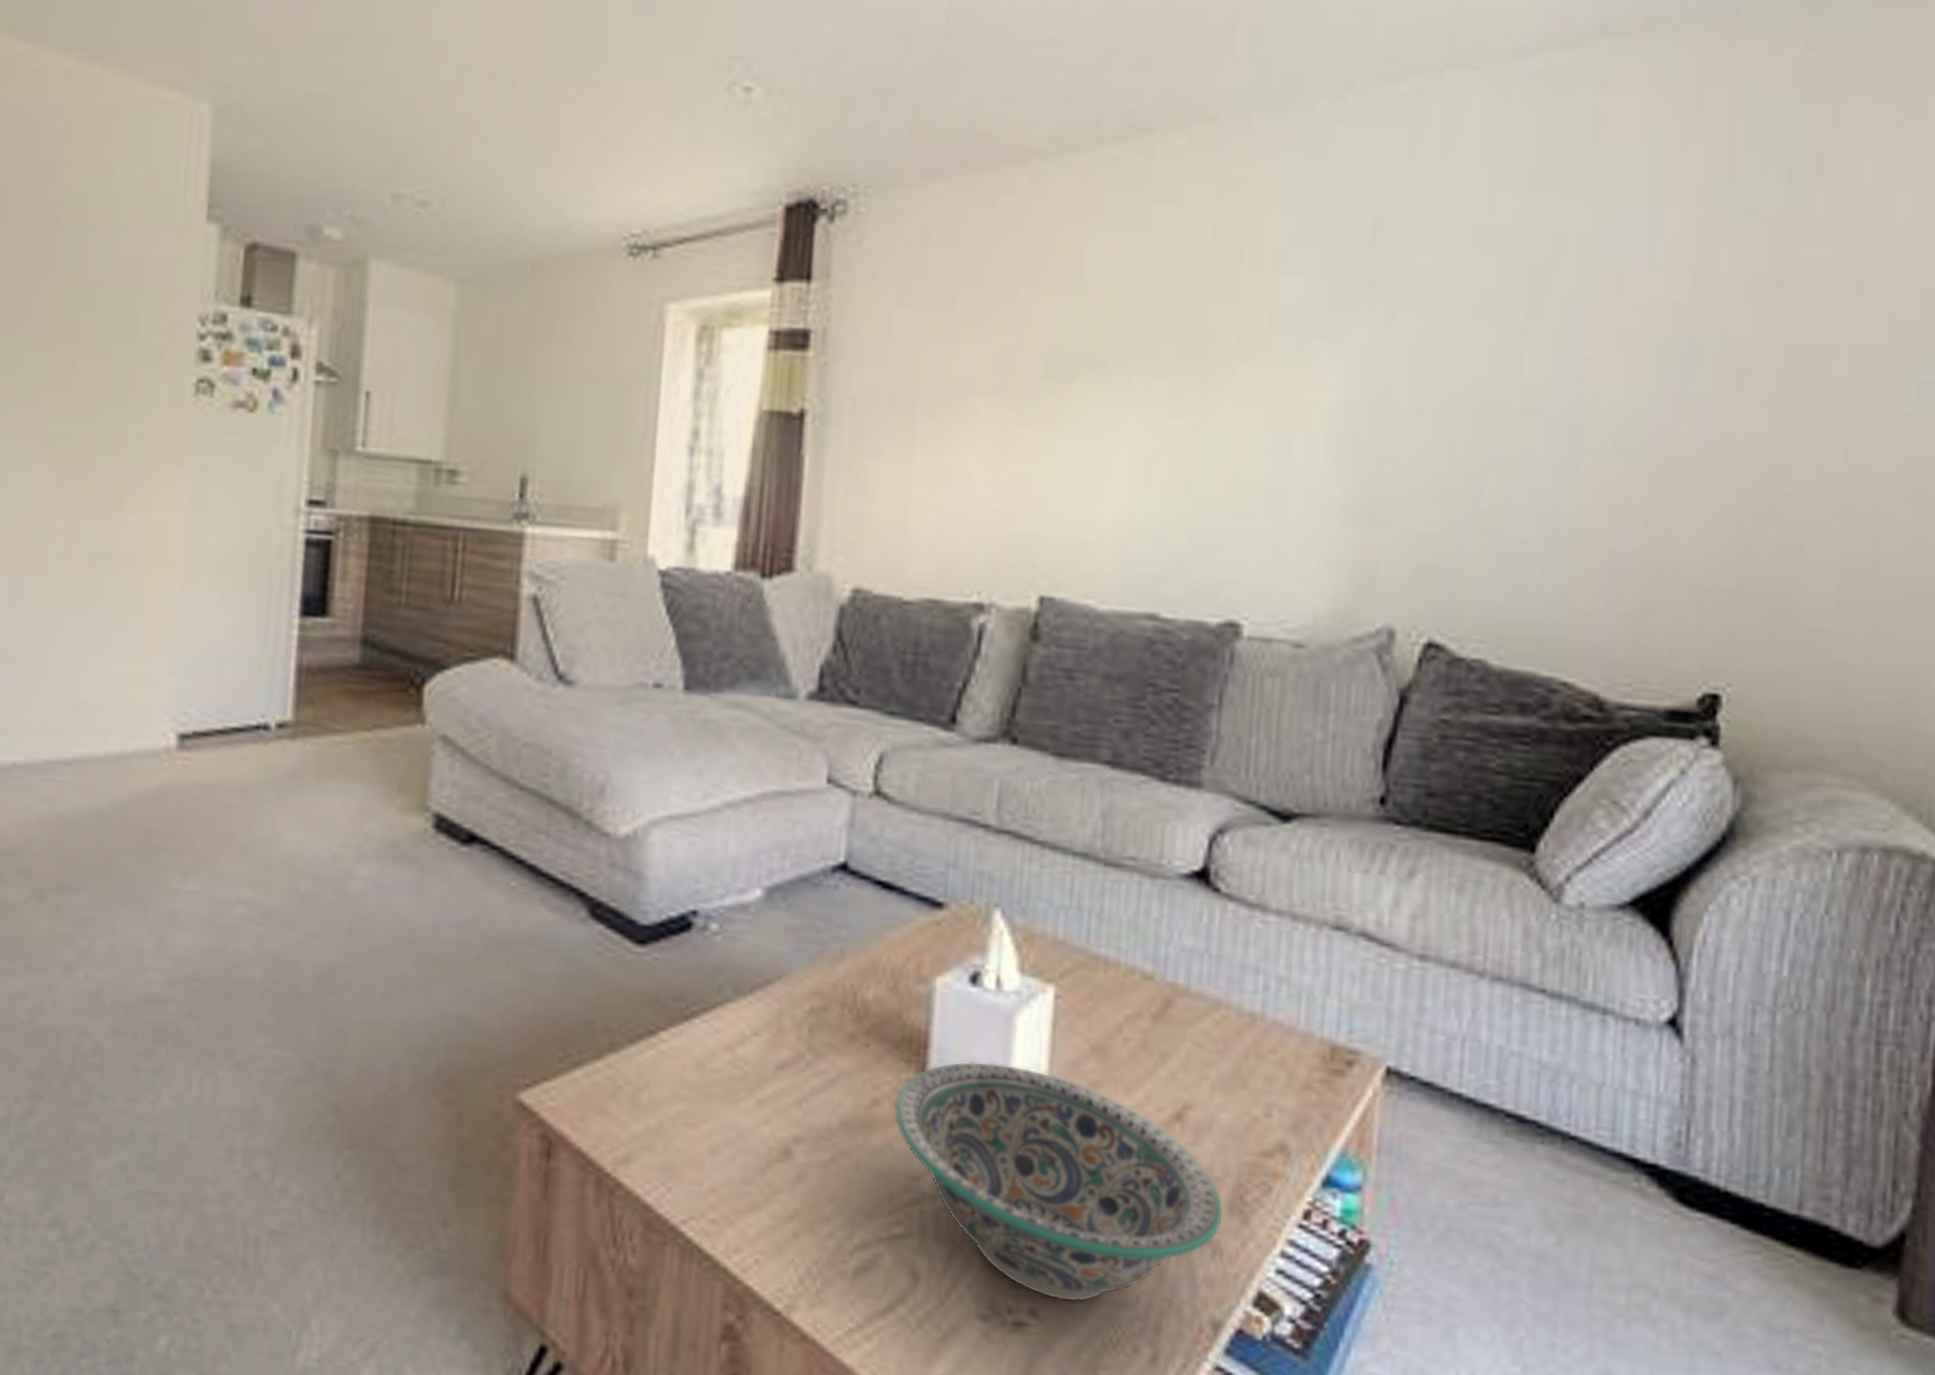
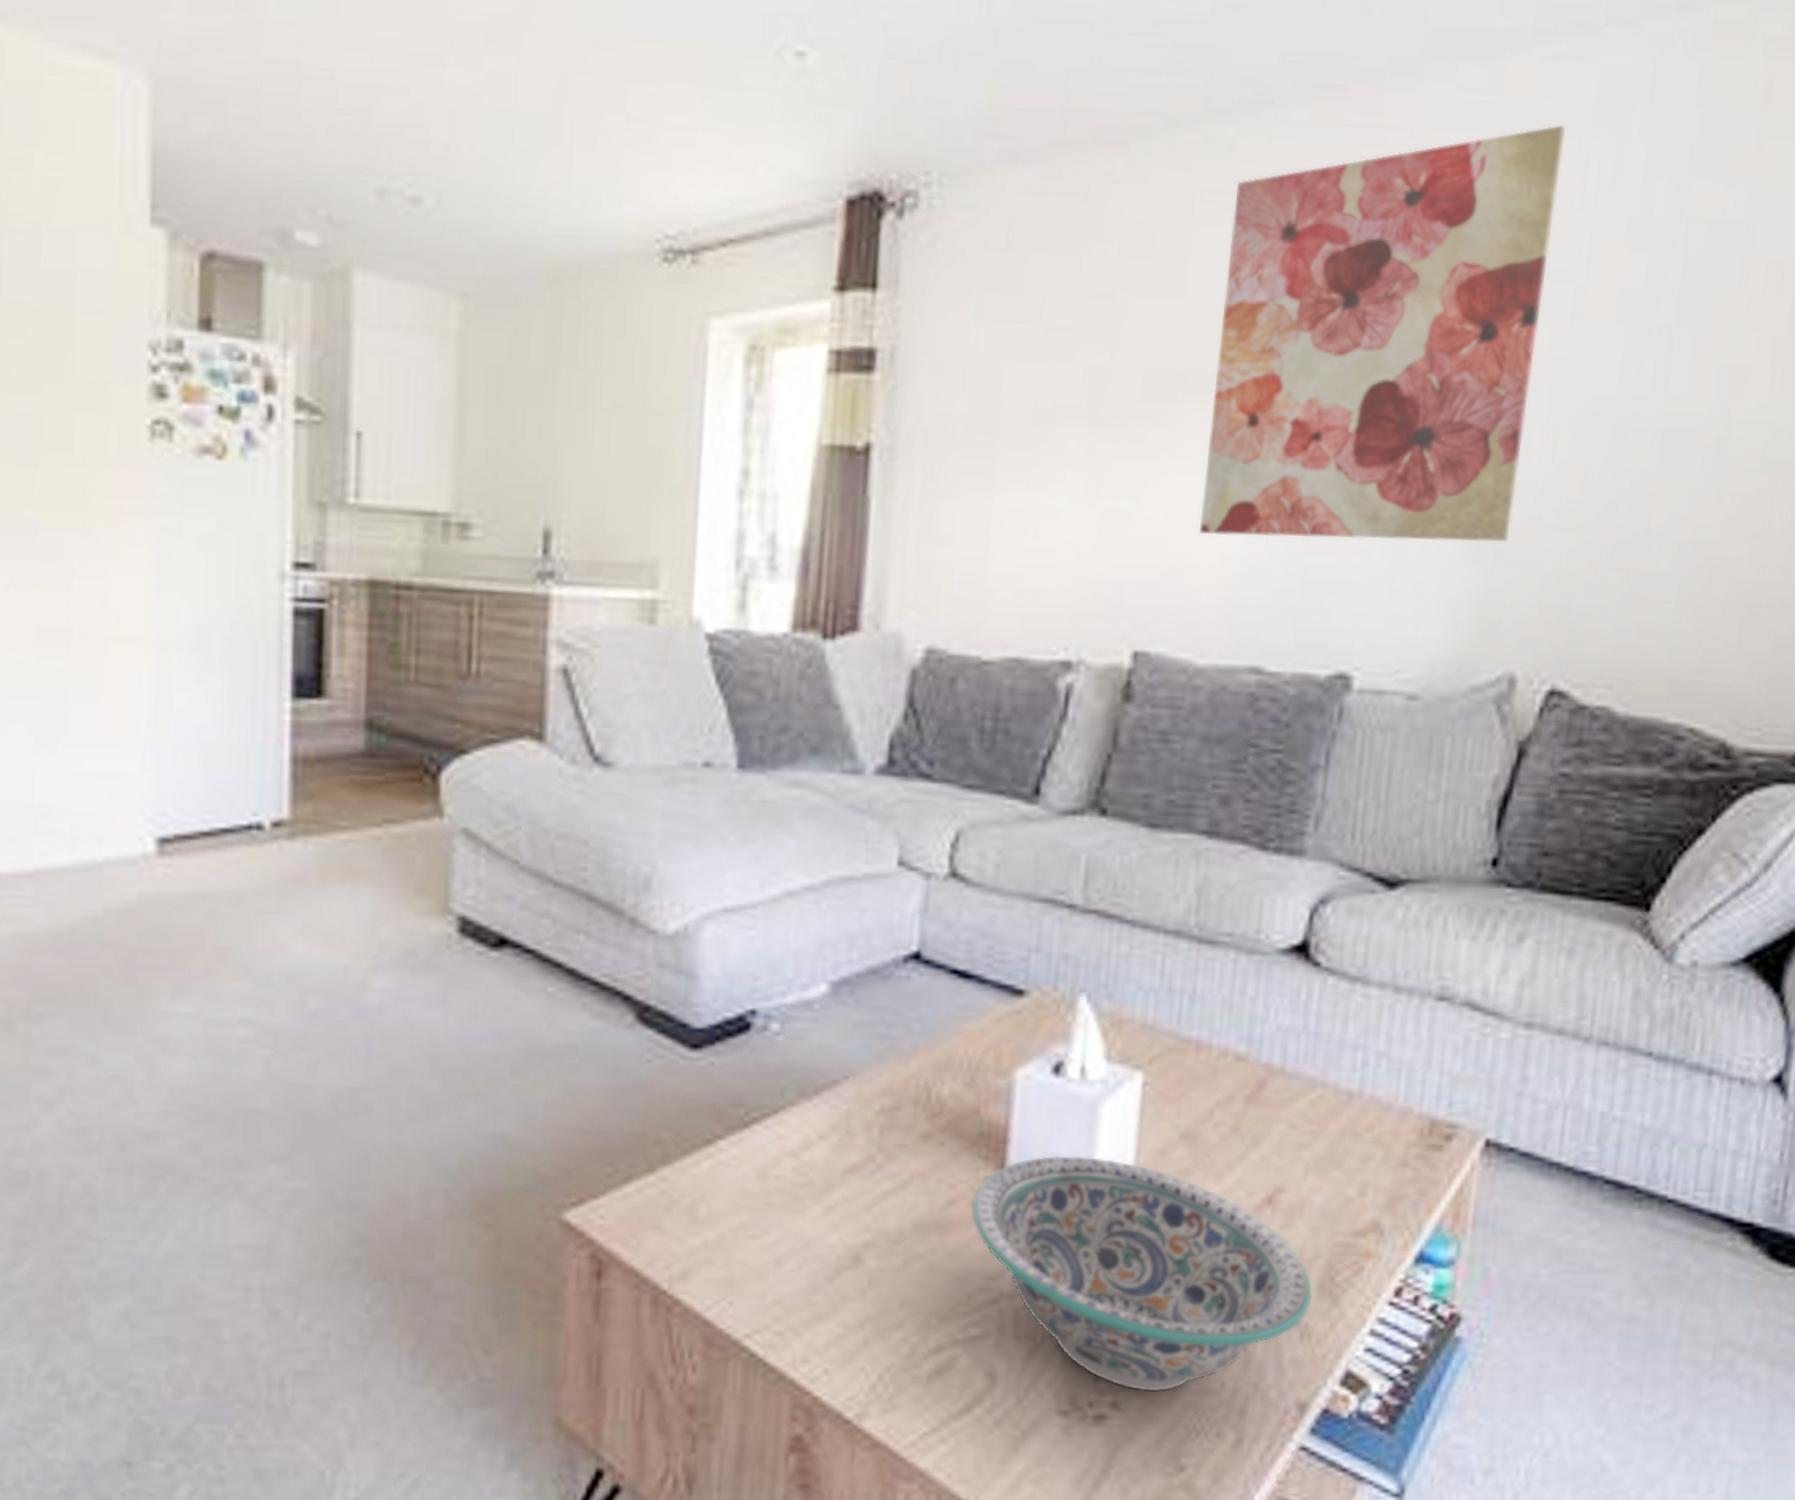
wall art: none [1098,150,1415,508] -> present [1200,125,1565,542]

